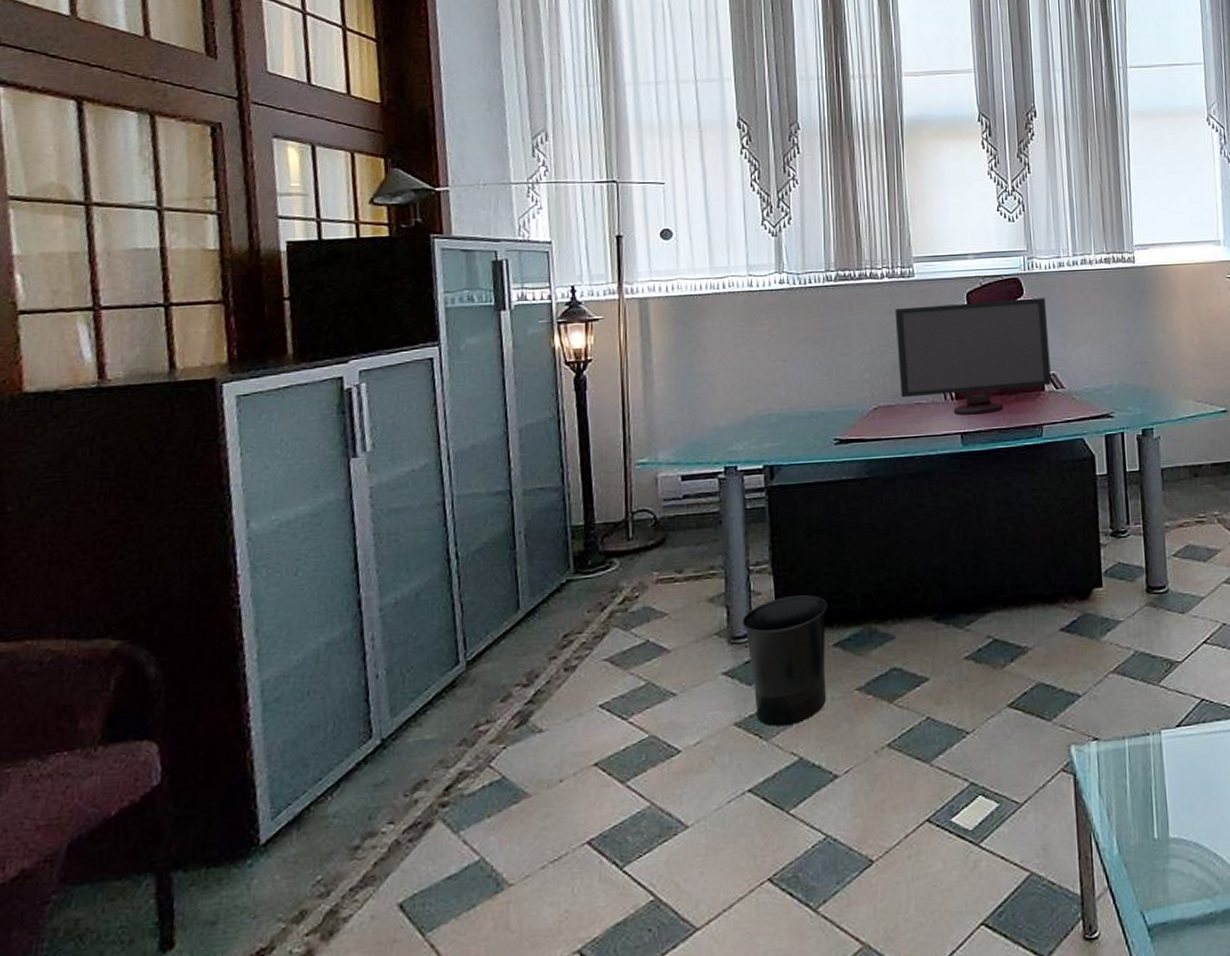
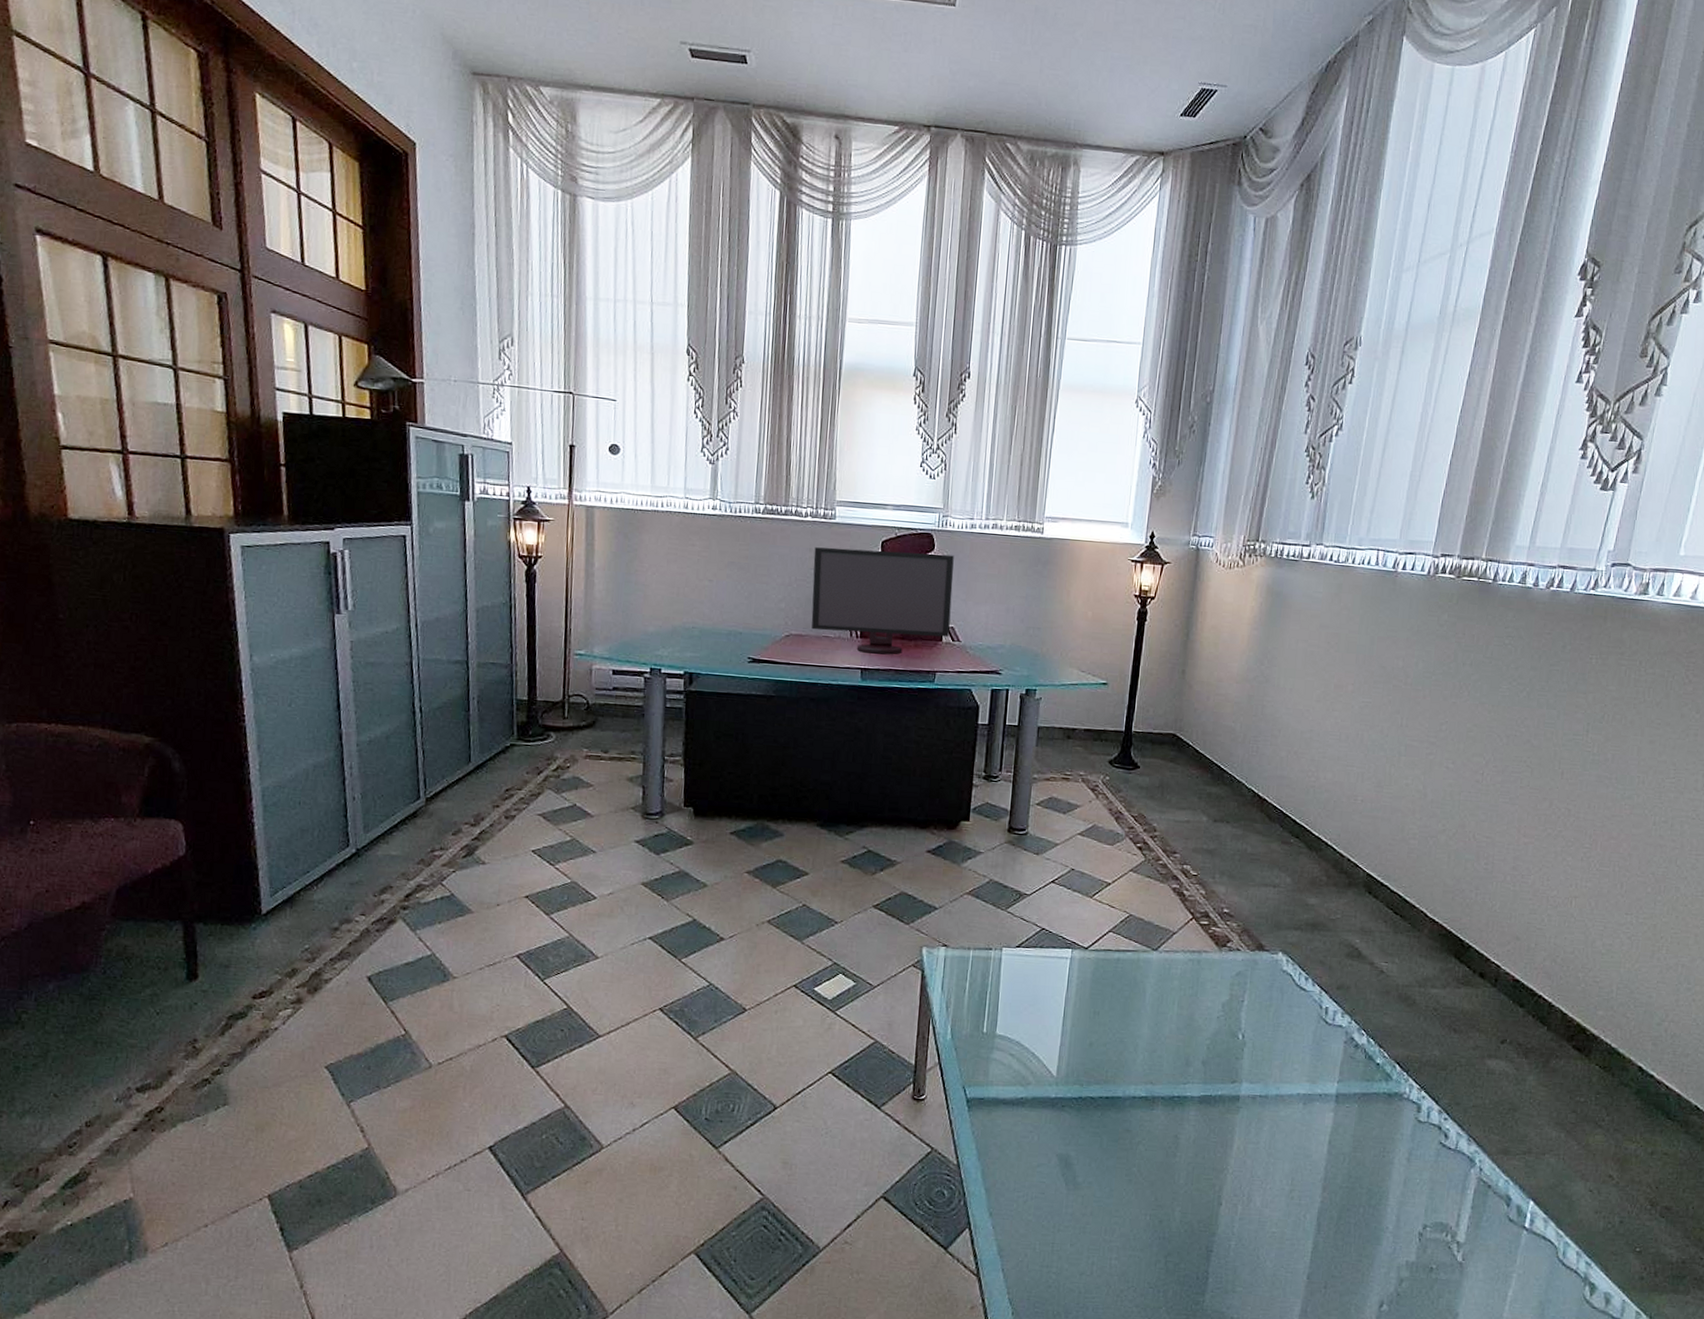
waste bin: present [742,595,827,727] -> none [655,786,729,892]

